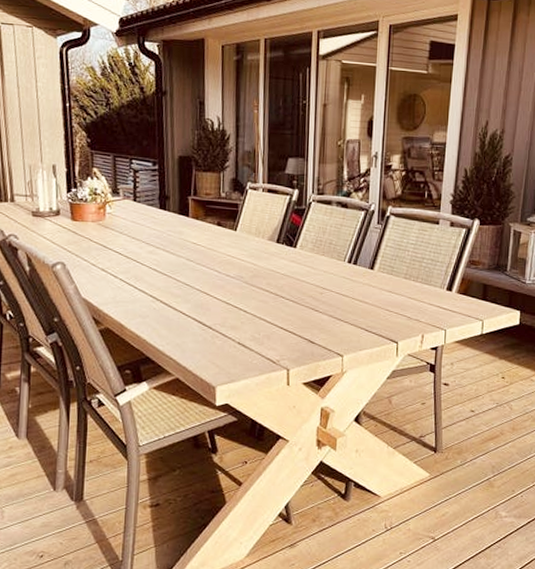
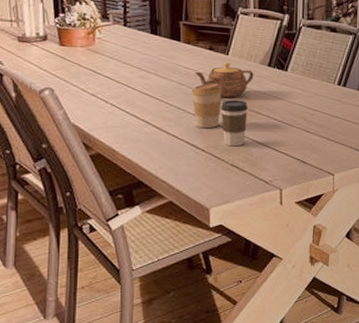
coffee cup: none [199,259,230,306] -> present [191,83,222,129]
teapot: none [202,238,262,274] -> present [195,62,254,97]
coffee cup: none [227,276,255,325] -> present [220,100,248,147]

